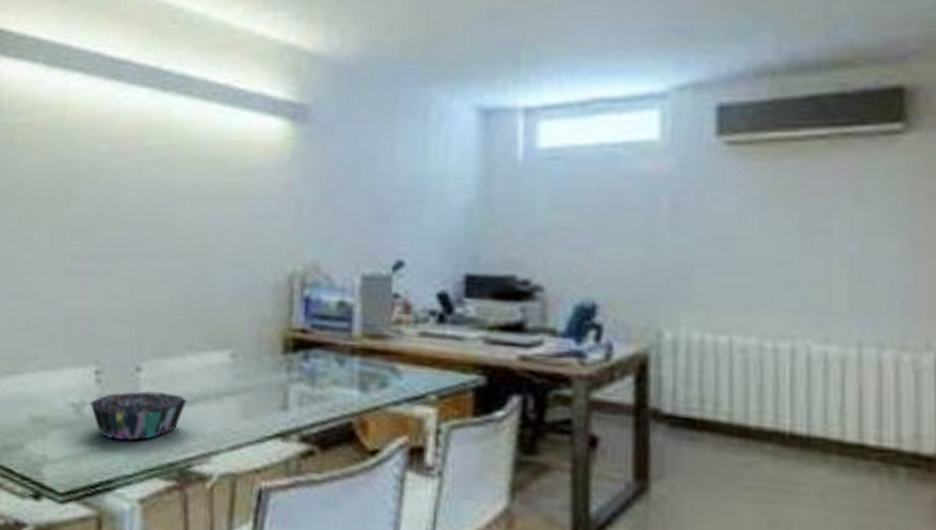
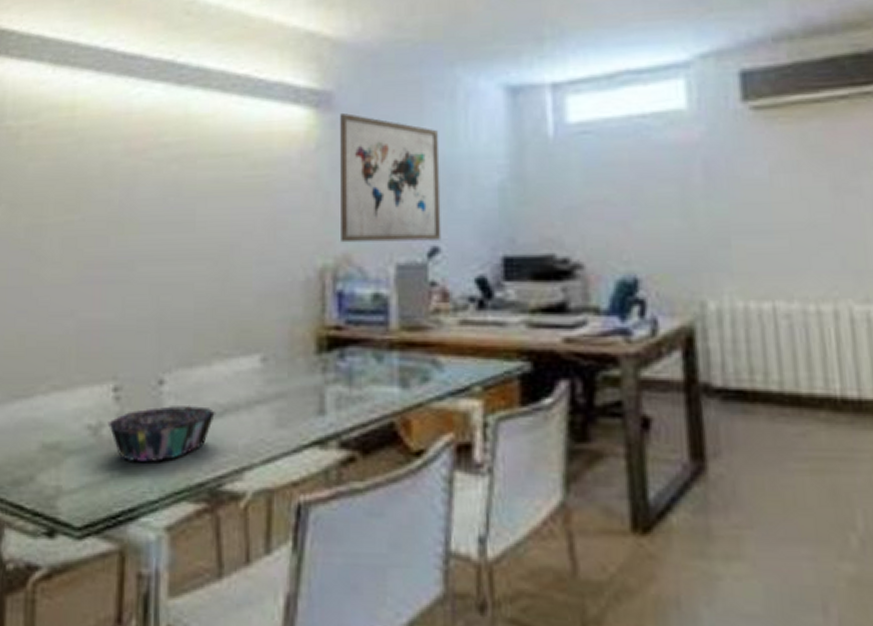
wall art: none [310,126,410,255] -> present [340,112,442,243]

